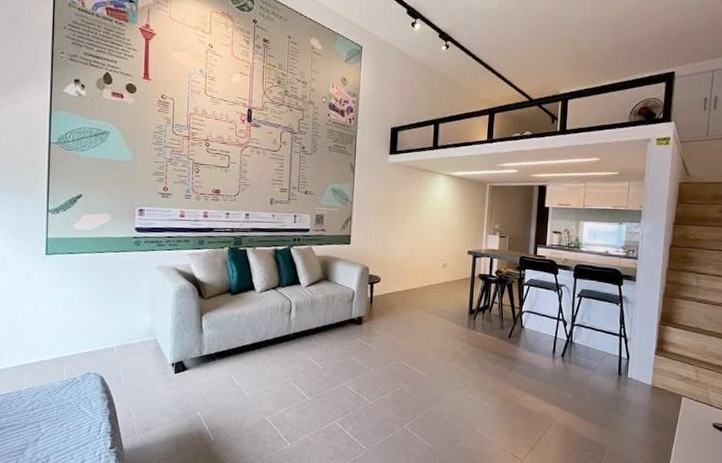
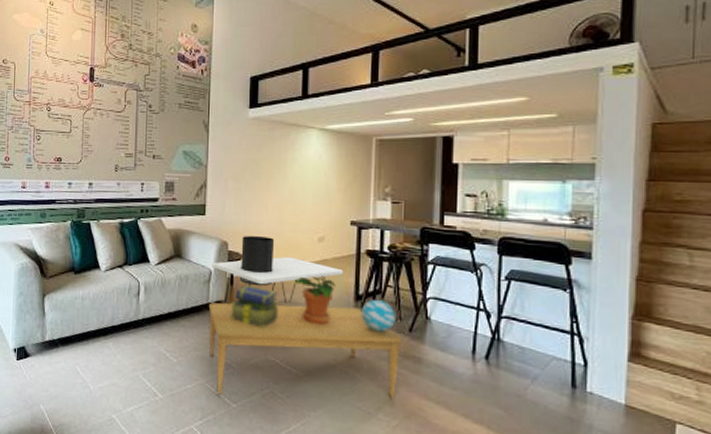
coffee table: none [350,318,503,395] -> present [208,303,402,398]
side table: none [355,261,461,320] -> present [212,235,344,305]
stack of books: none [369,302,409,338] -> present [230,284,278,328]
potted plant: none [422,296,455,335] -> present [294,277,336,325]
decorative ball: none [473,313,499,339] -> present [360,299,395,332]

